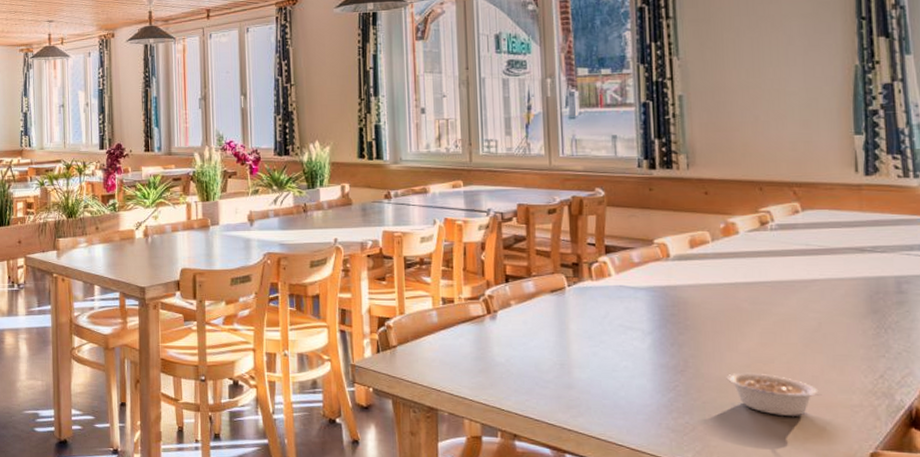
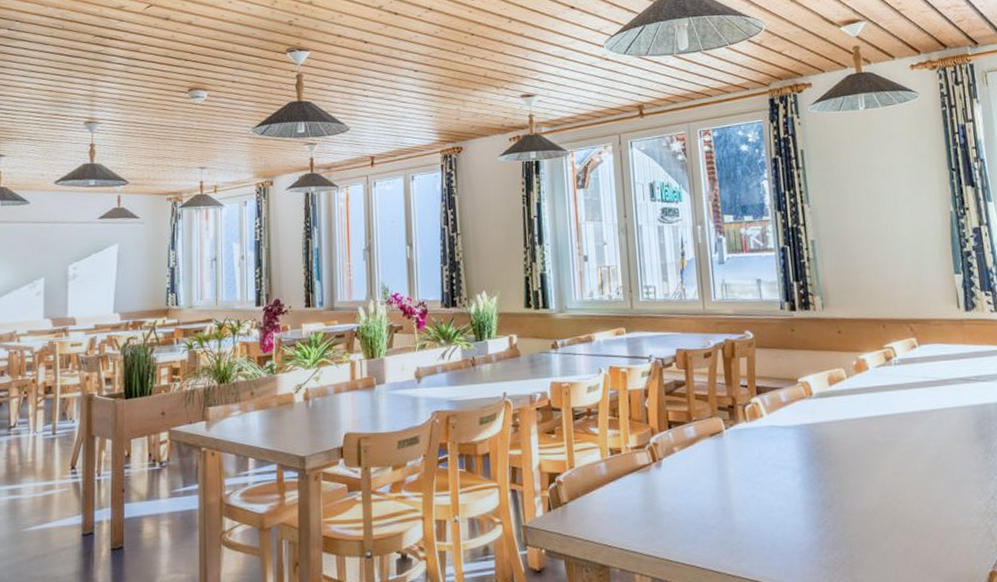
legume: present [726,372,822,417] -> none [867,503,947,544]

